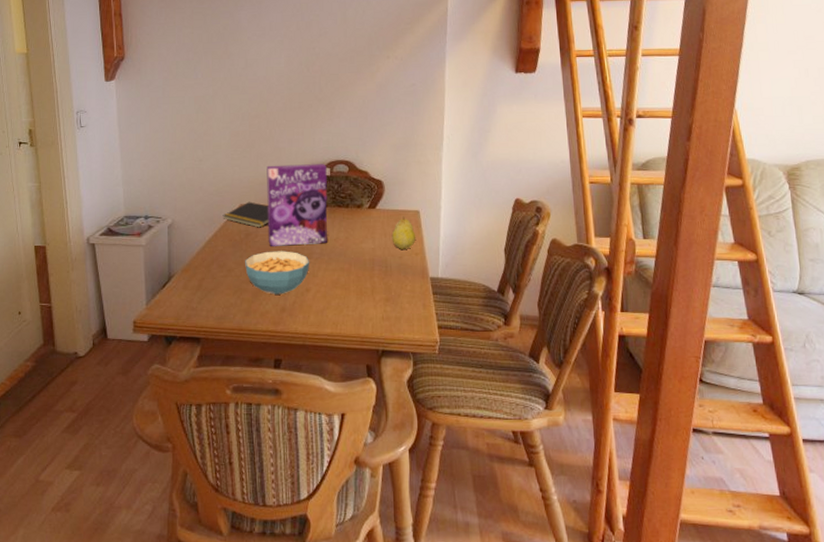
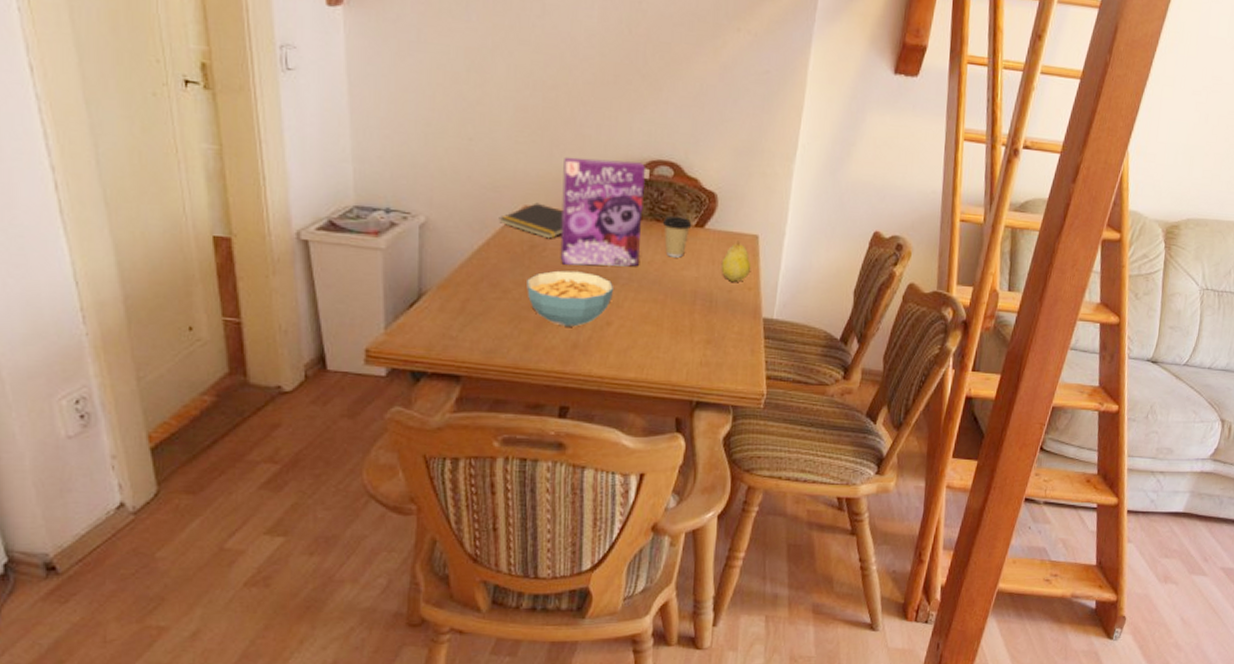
coffee cup: none [343,202,366,234] -> present [662,216,692,258]

